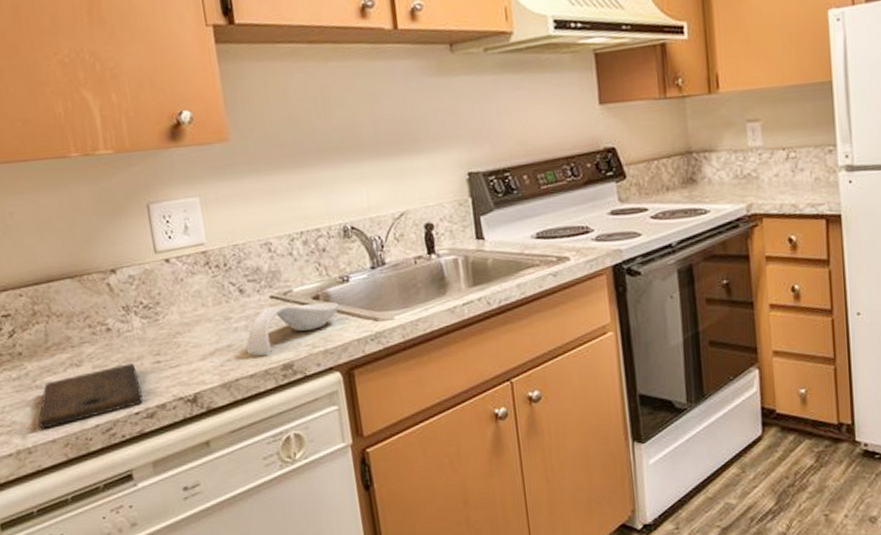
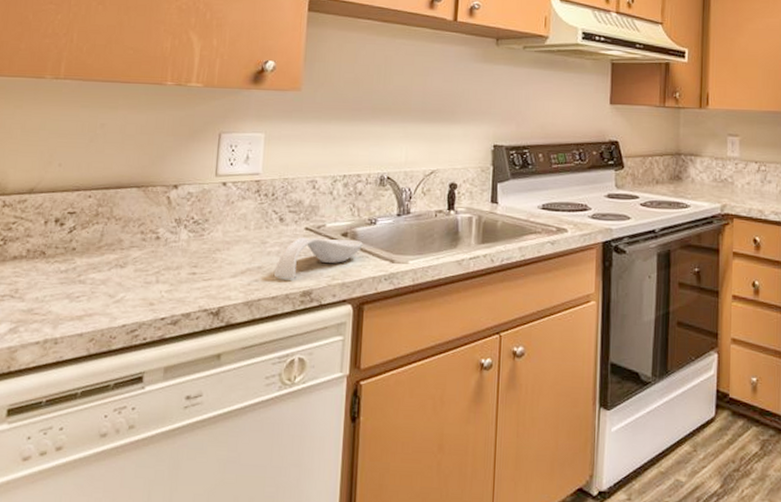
cutting board: present [38,363,143,429] -> none [72,271,173,322]

